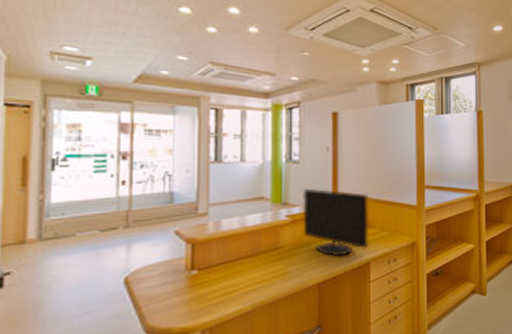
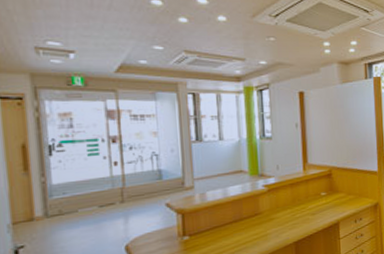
monitor: present [303,188,368,257] -> none [276,160,337,219]

